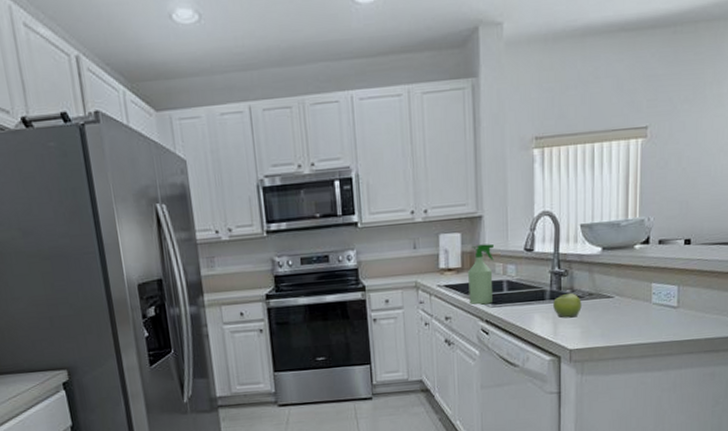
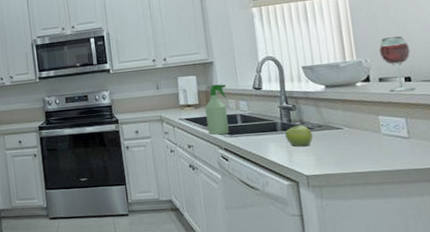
wineglass: none [663,191,695,256] -> present [378,36,416,92]

